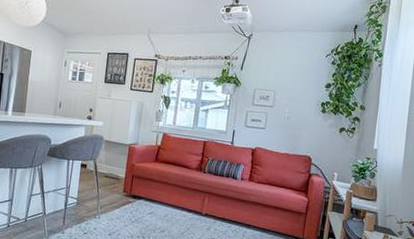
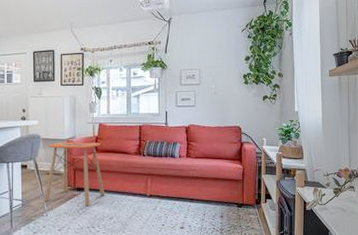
side table: none [98,146,163,215] -> present [44,141,106,206]

